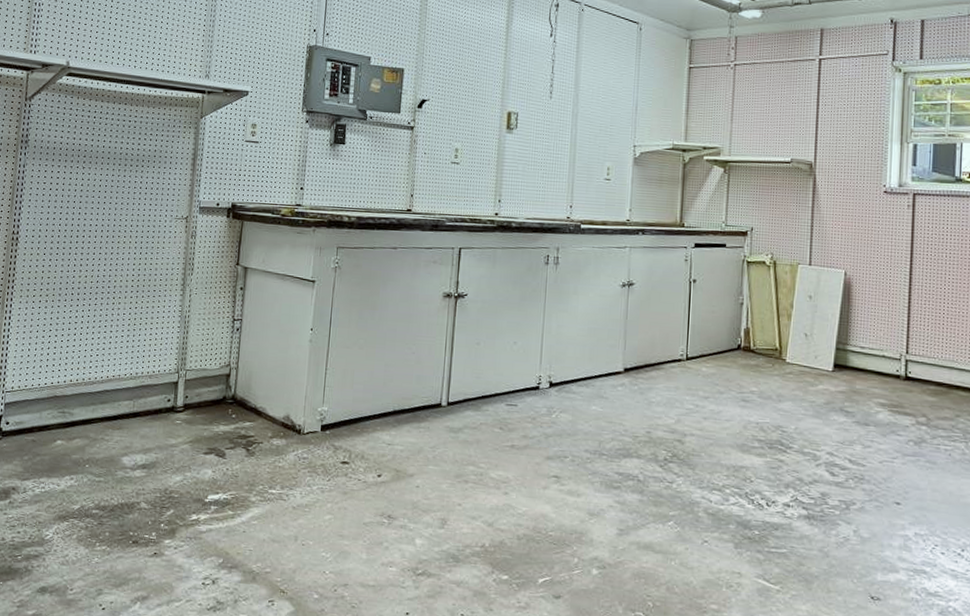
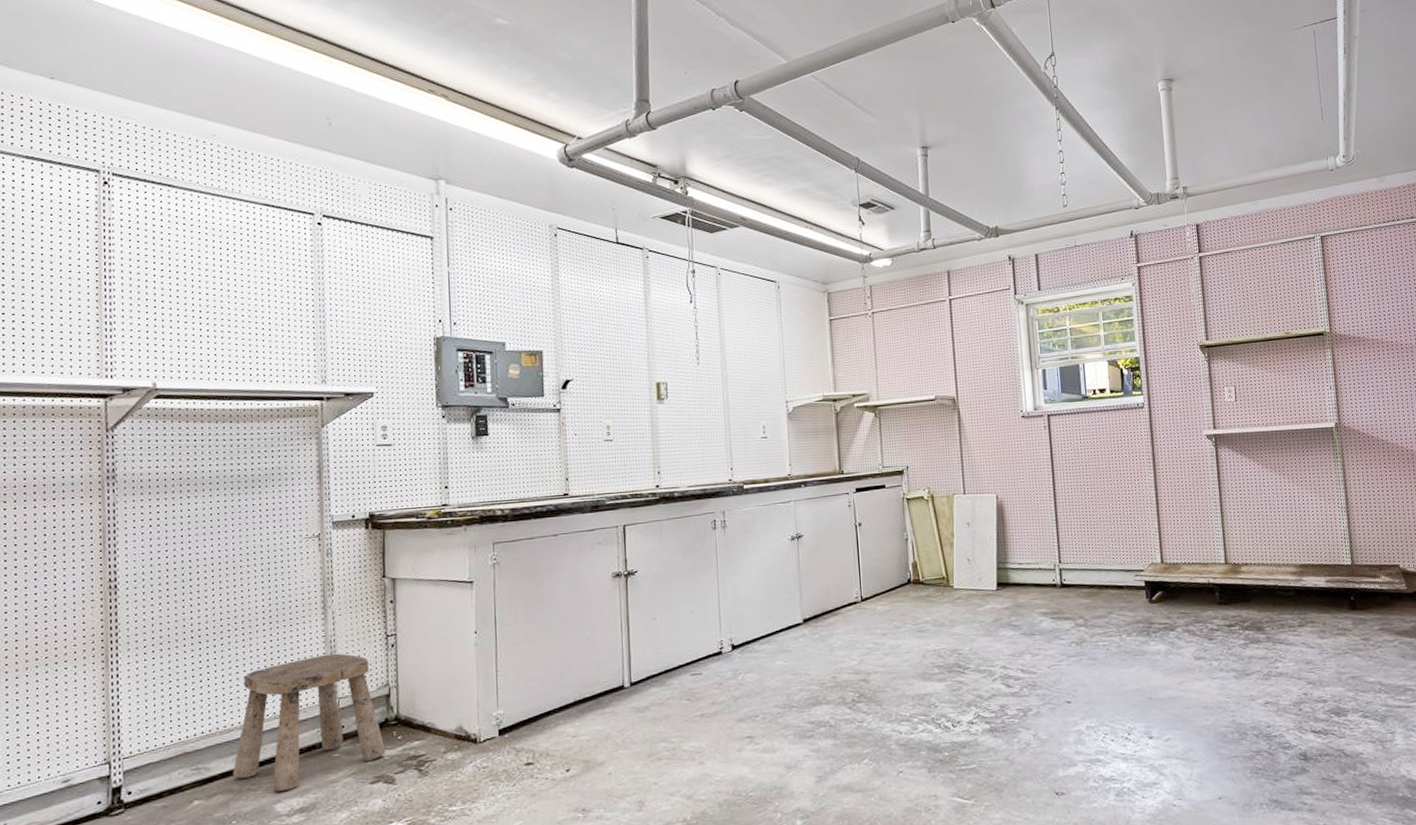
stool: none [91,327,220,446] -> present [233,653,386,791]

